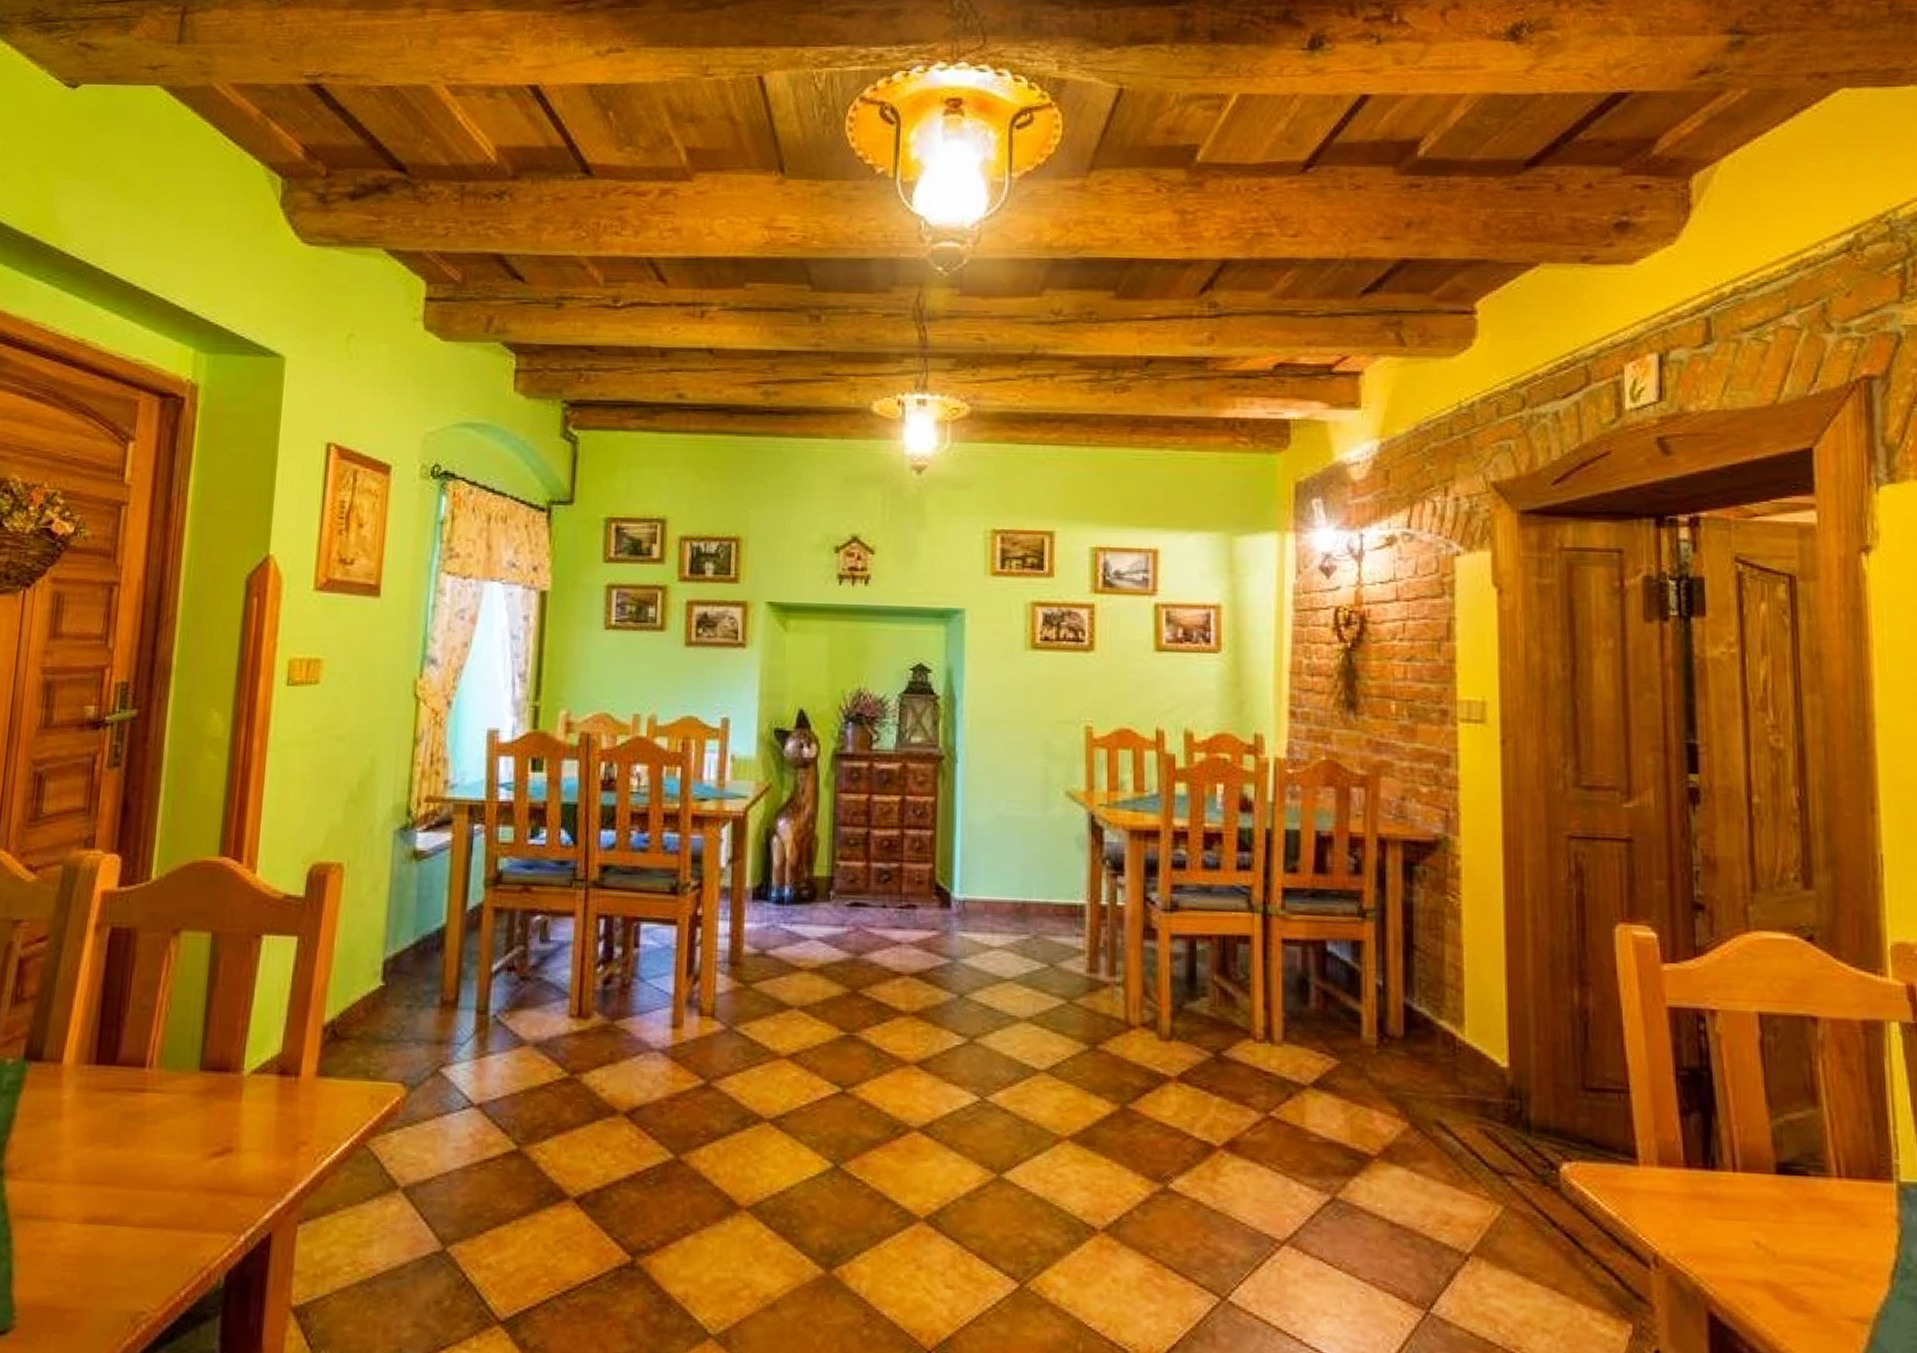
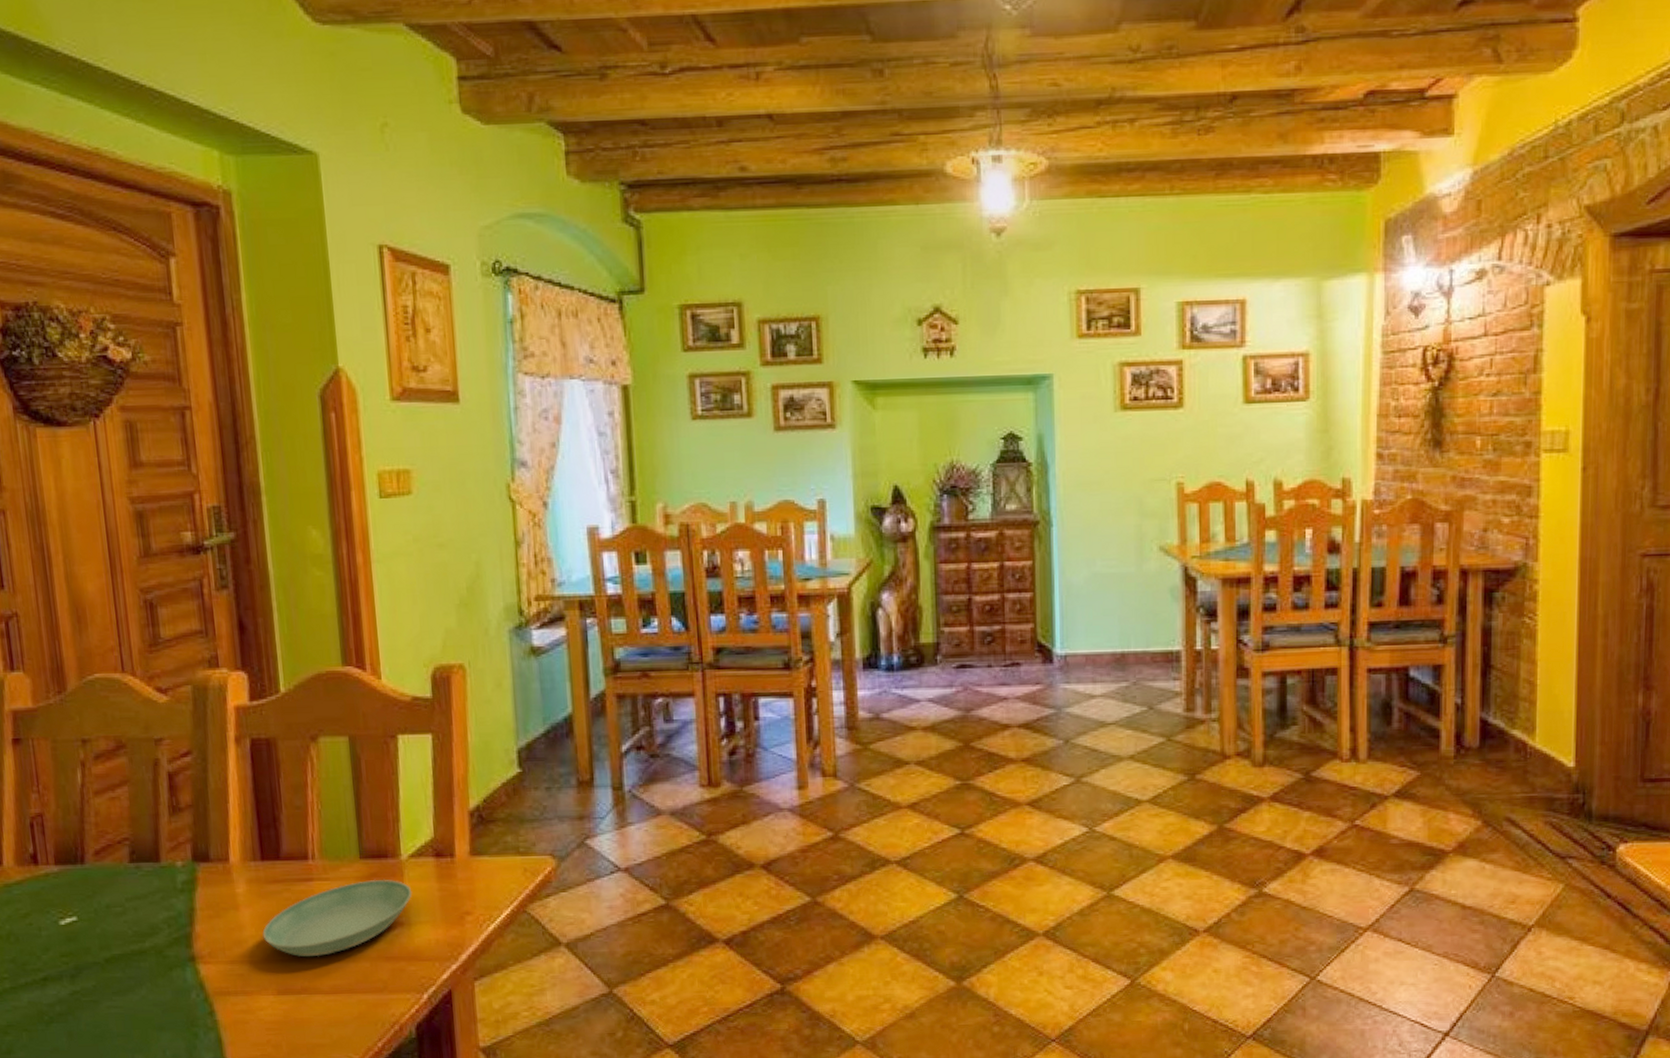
saucer: none [80,1096,248,1181] -> present [262,880,412,956]

